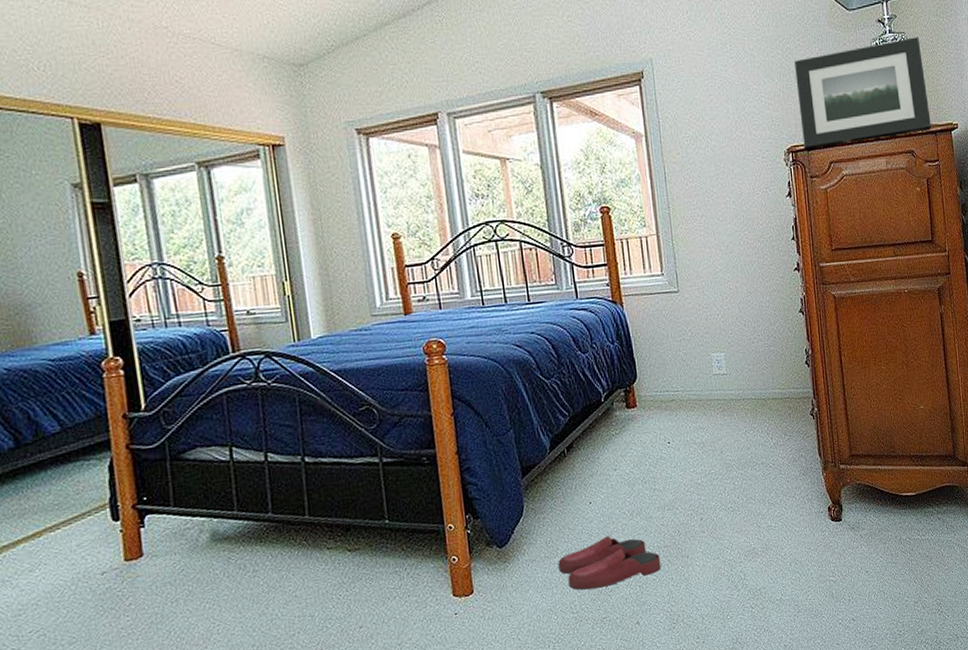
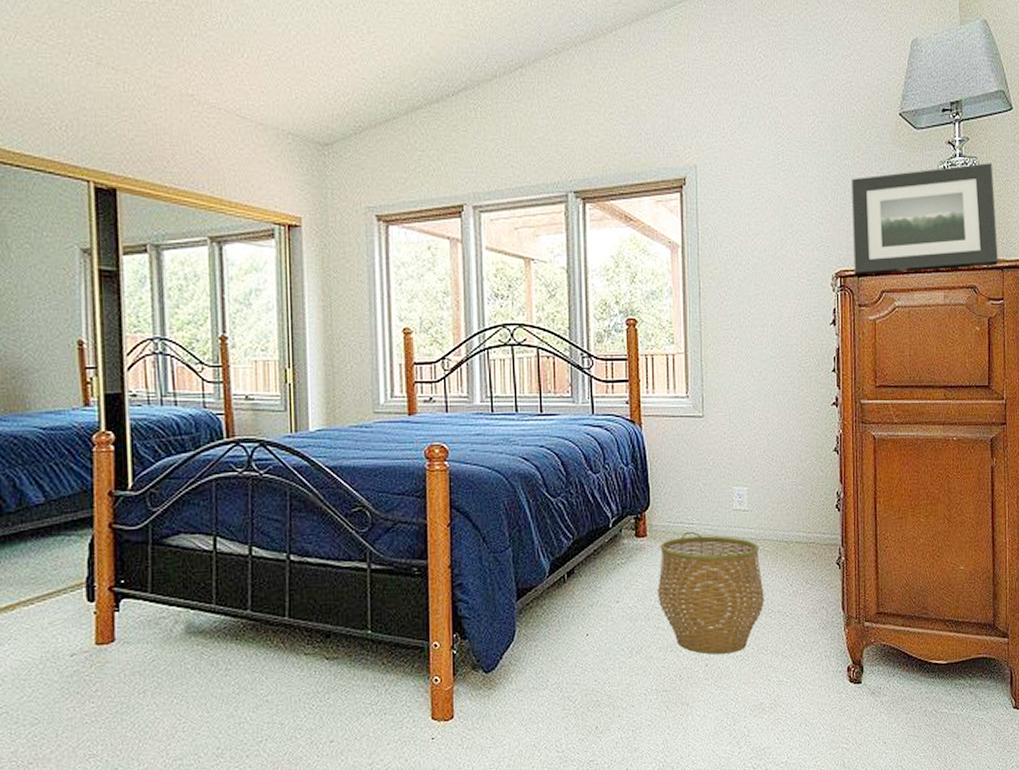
slippers: present [558,535,661,590] -> none [547,672,658,728]
basket: none [650,398,749,509] -> present [658,531,765,655]

